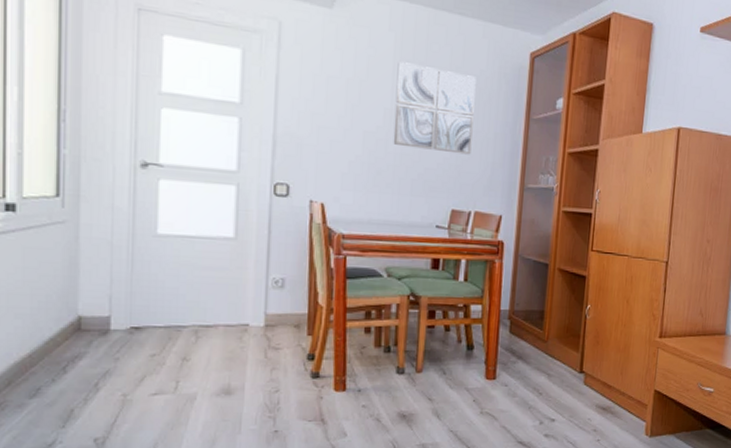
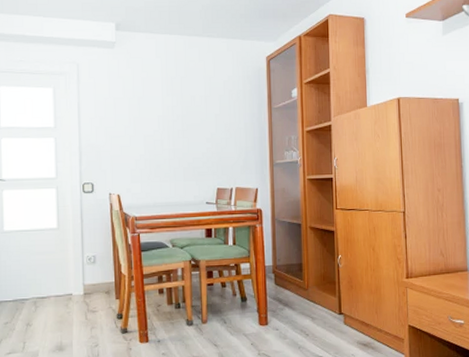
wall art: present [393,62,476,155] -> none [165,79,228,144]

